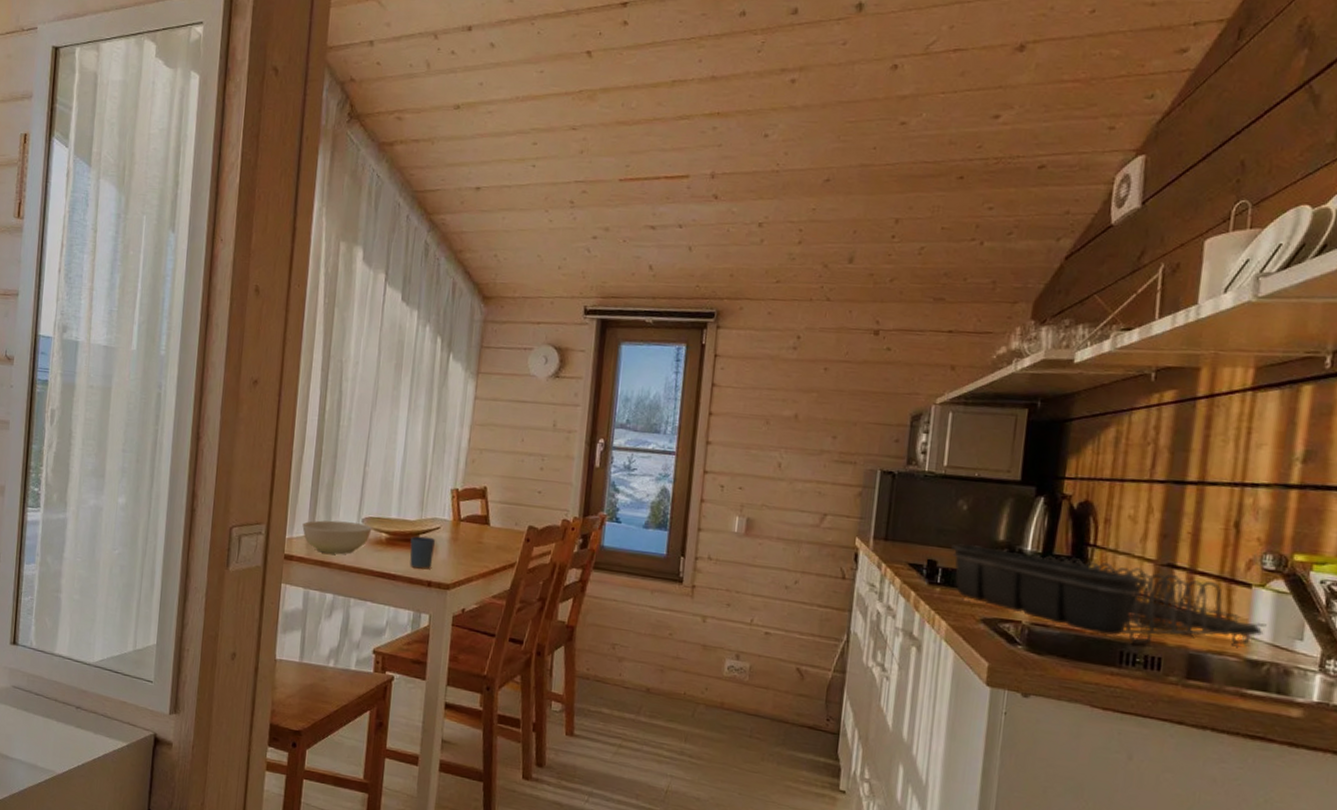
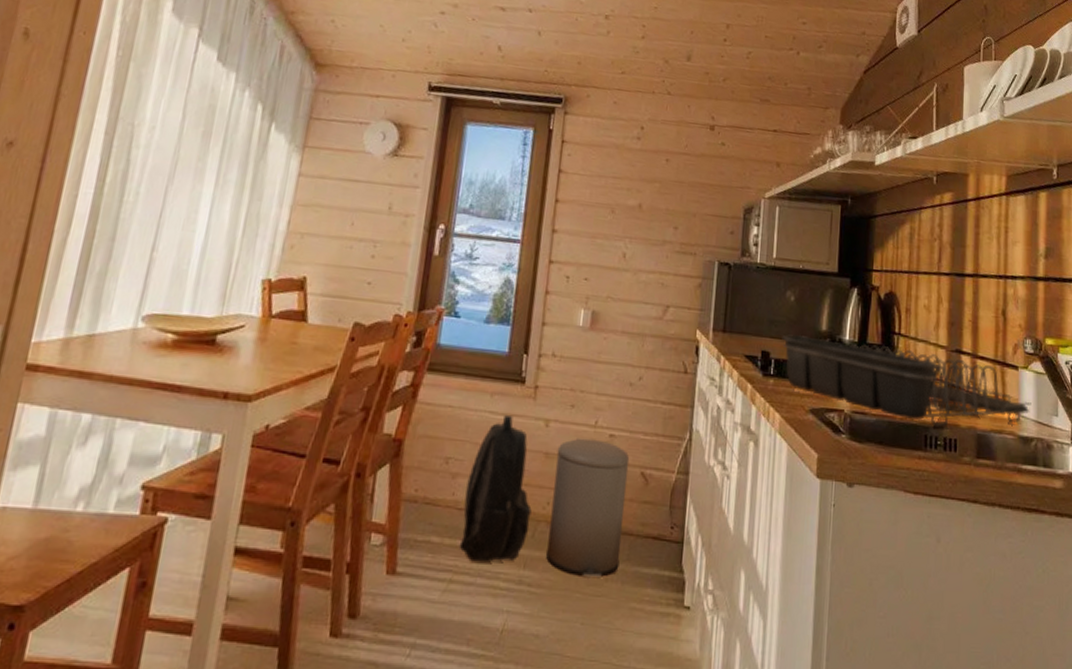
bowl: present [302,520,372,555] -> none [56,318,155,363]
mug: present [410,536,435,570] -> none [201,336,237,378]
backpack: none [626,609,691,735] -> present [459,414,532,562]
pedal bin: none [705,633,786,758] -> present [546,437,630,579]

